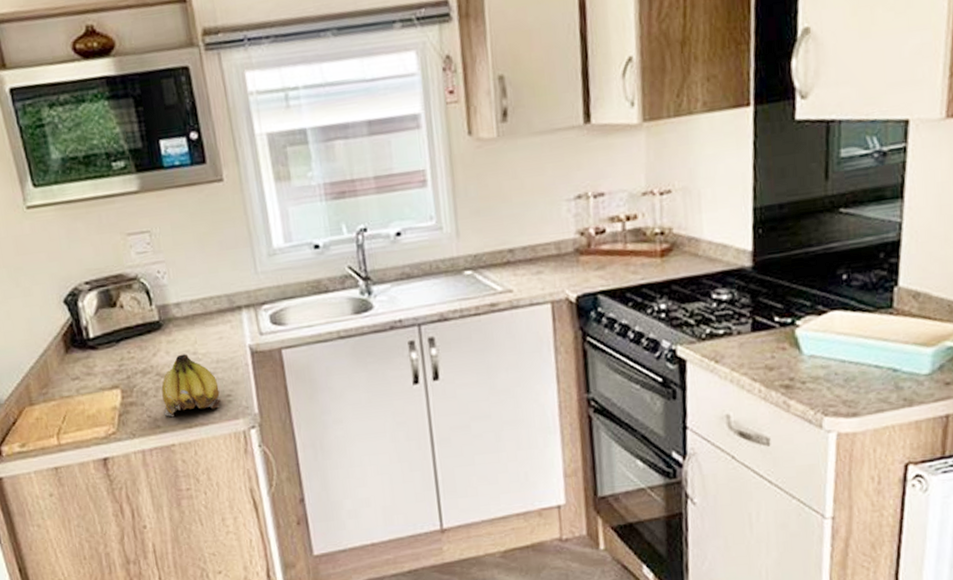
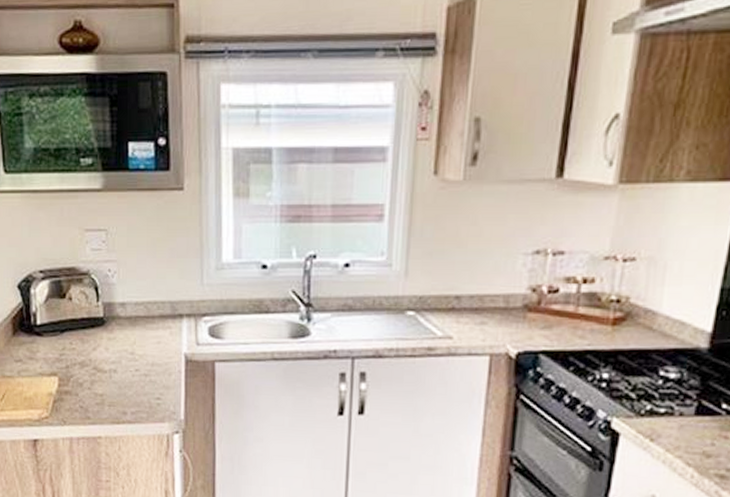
fruit: present [161,354,221,417] -> none [95,352,150,411]

